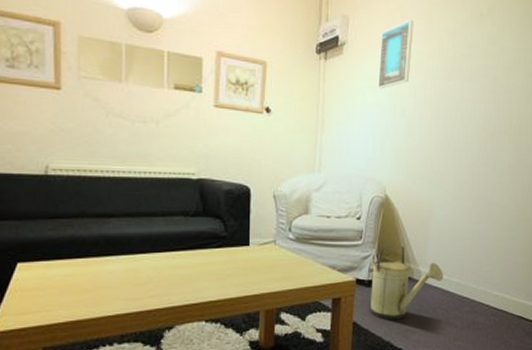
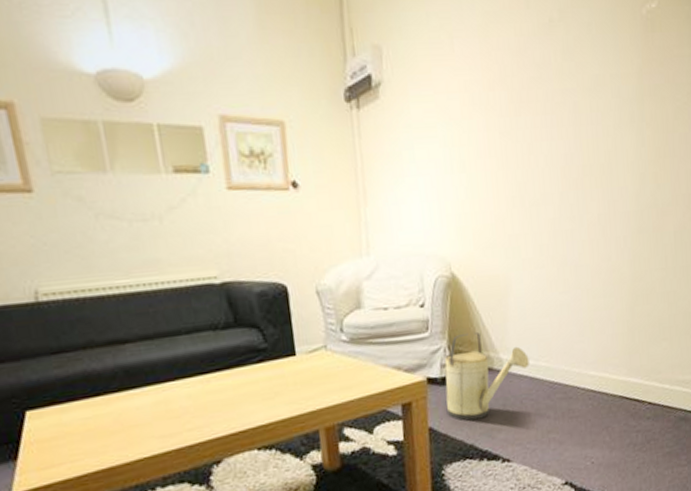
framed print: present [377,20,413,89] -> none [424,40,467,139]

